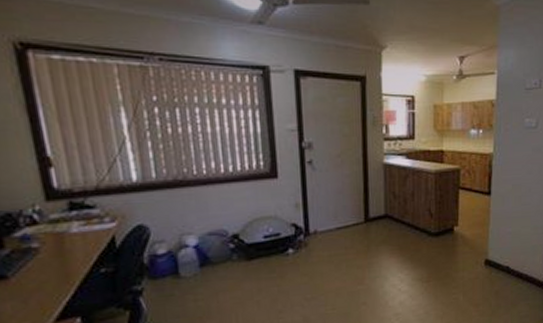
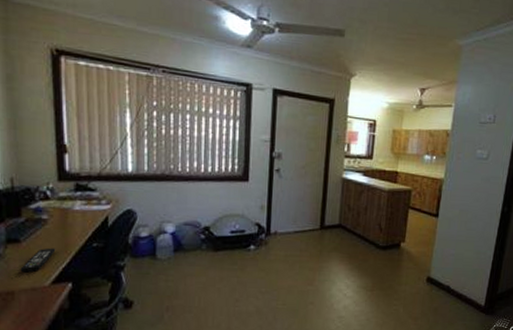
remote control: none [12,280,55,313] -> present [20,248,56,273]

